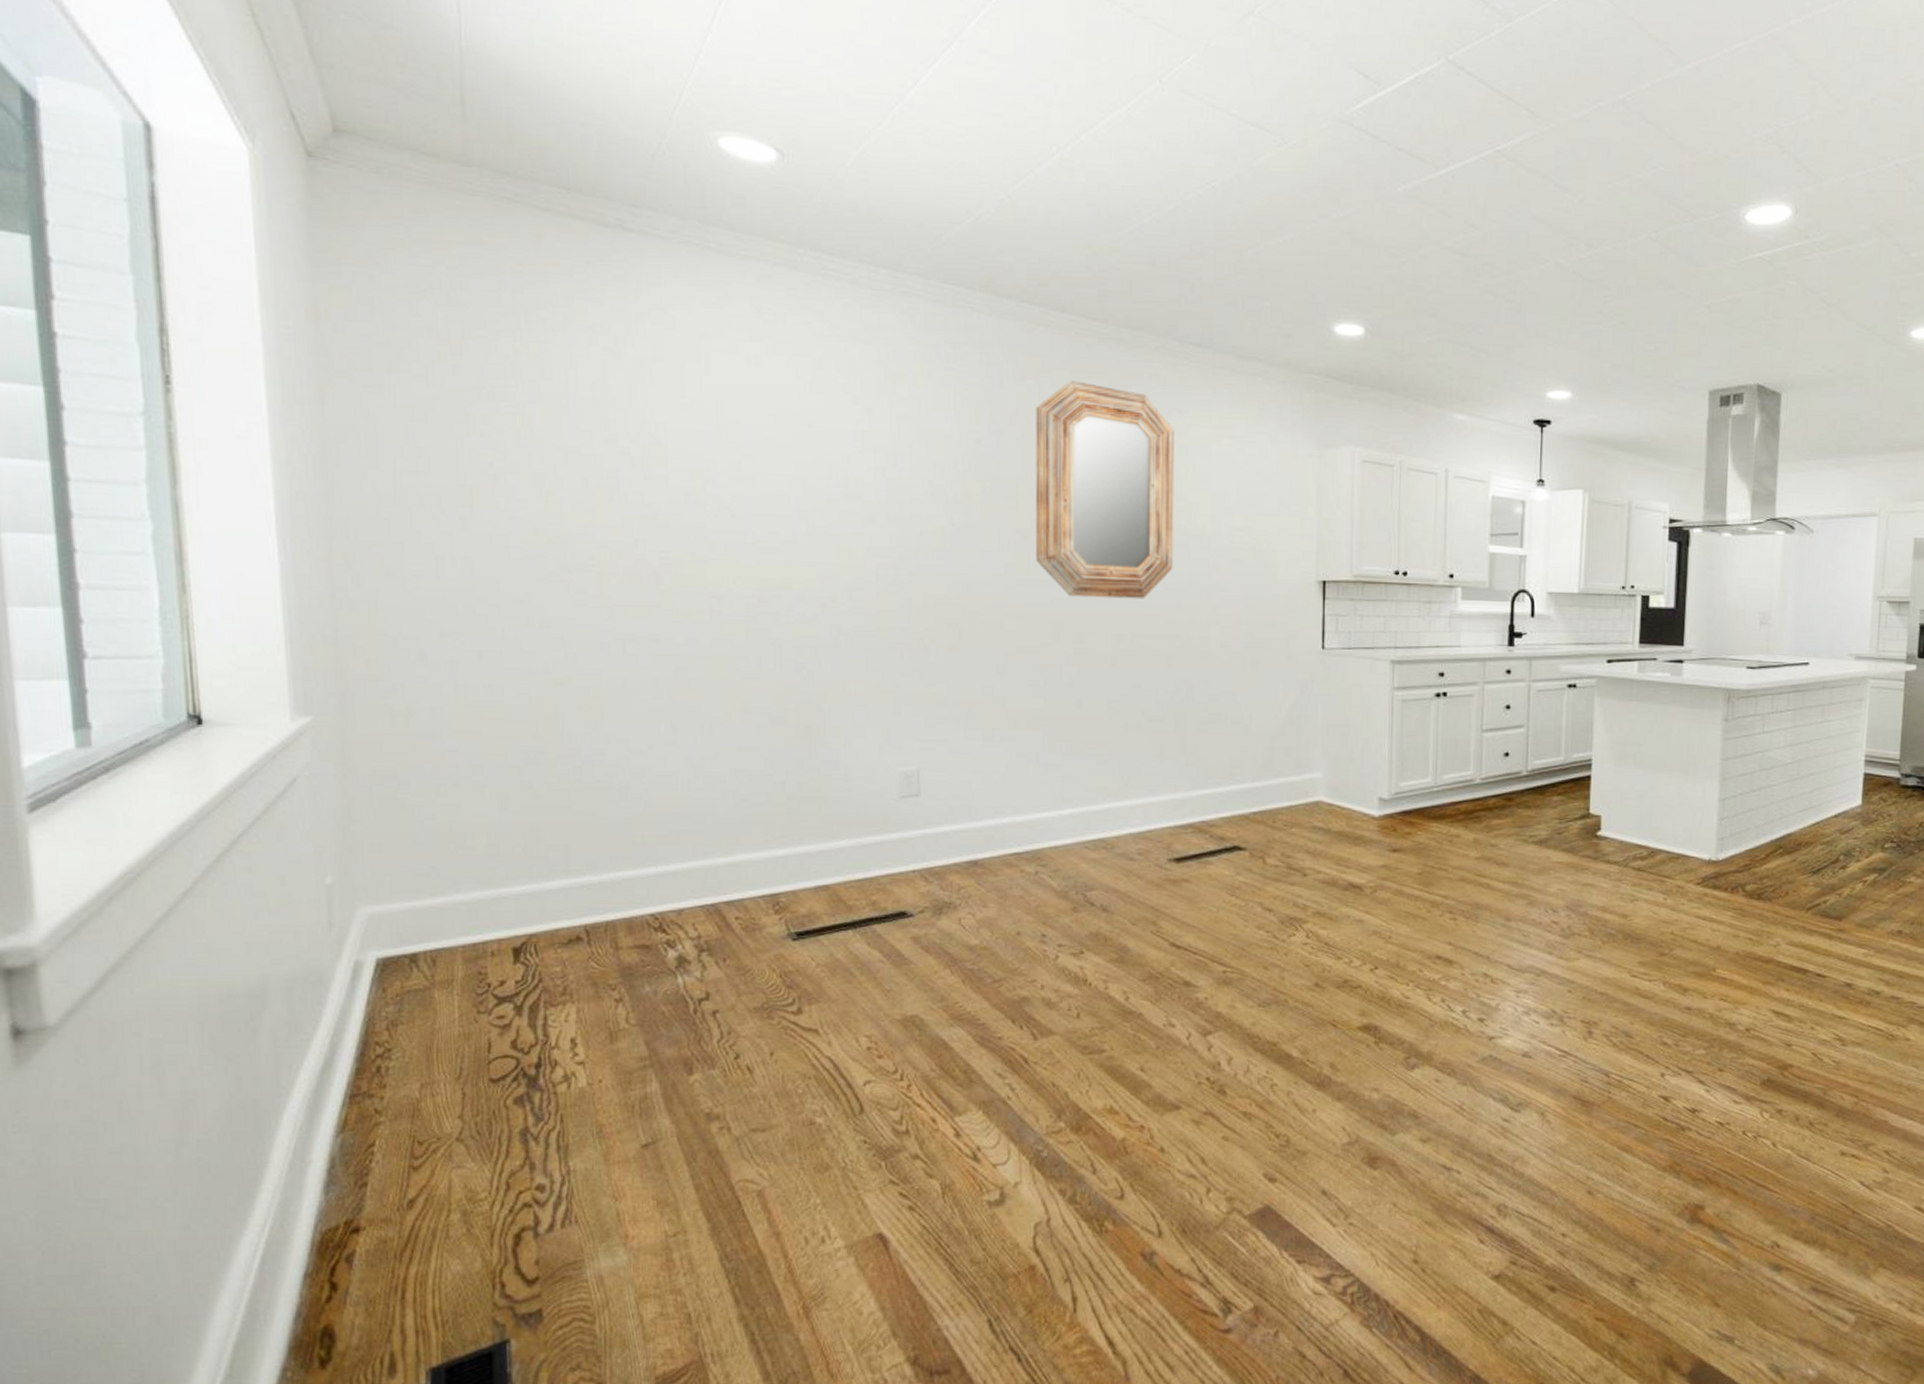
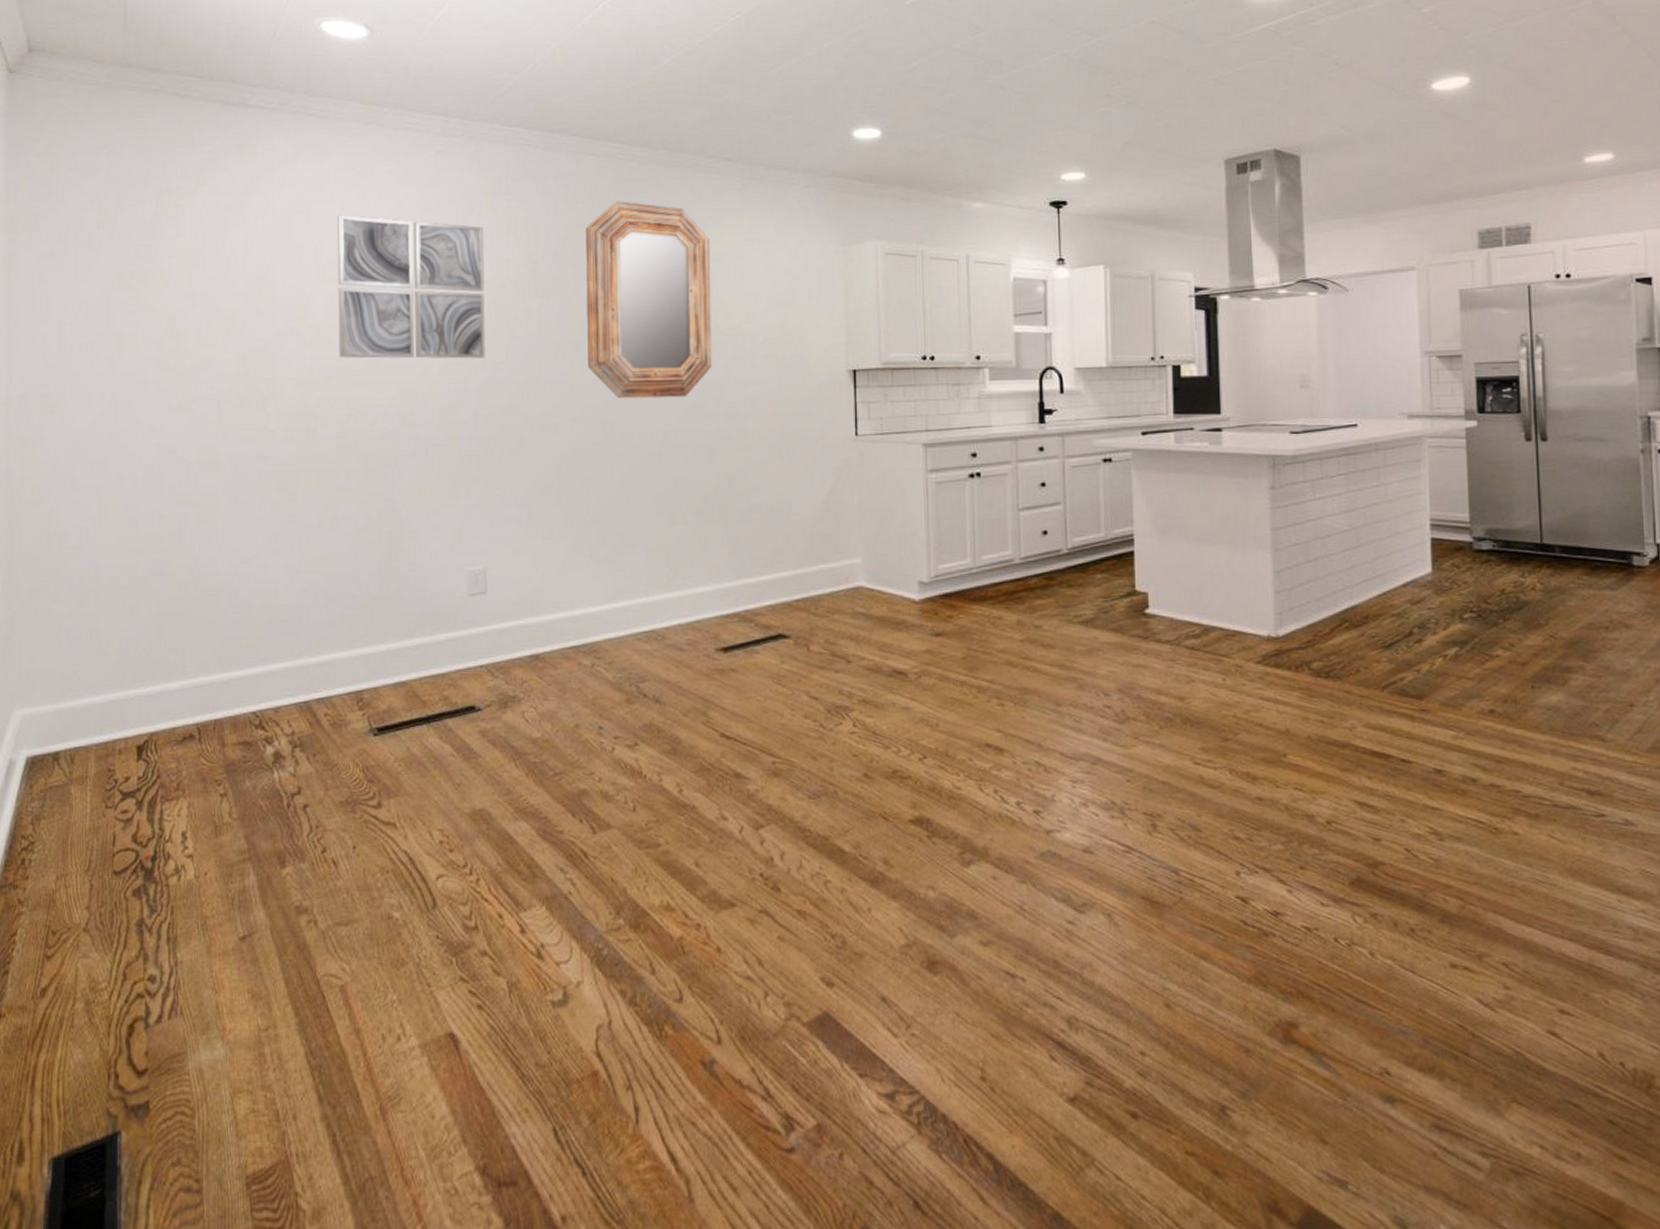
wall art: none [742,369,920,544] -> present [337,214,485,359]

